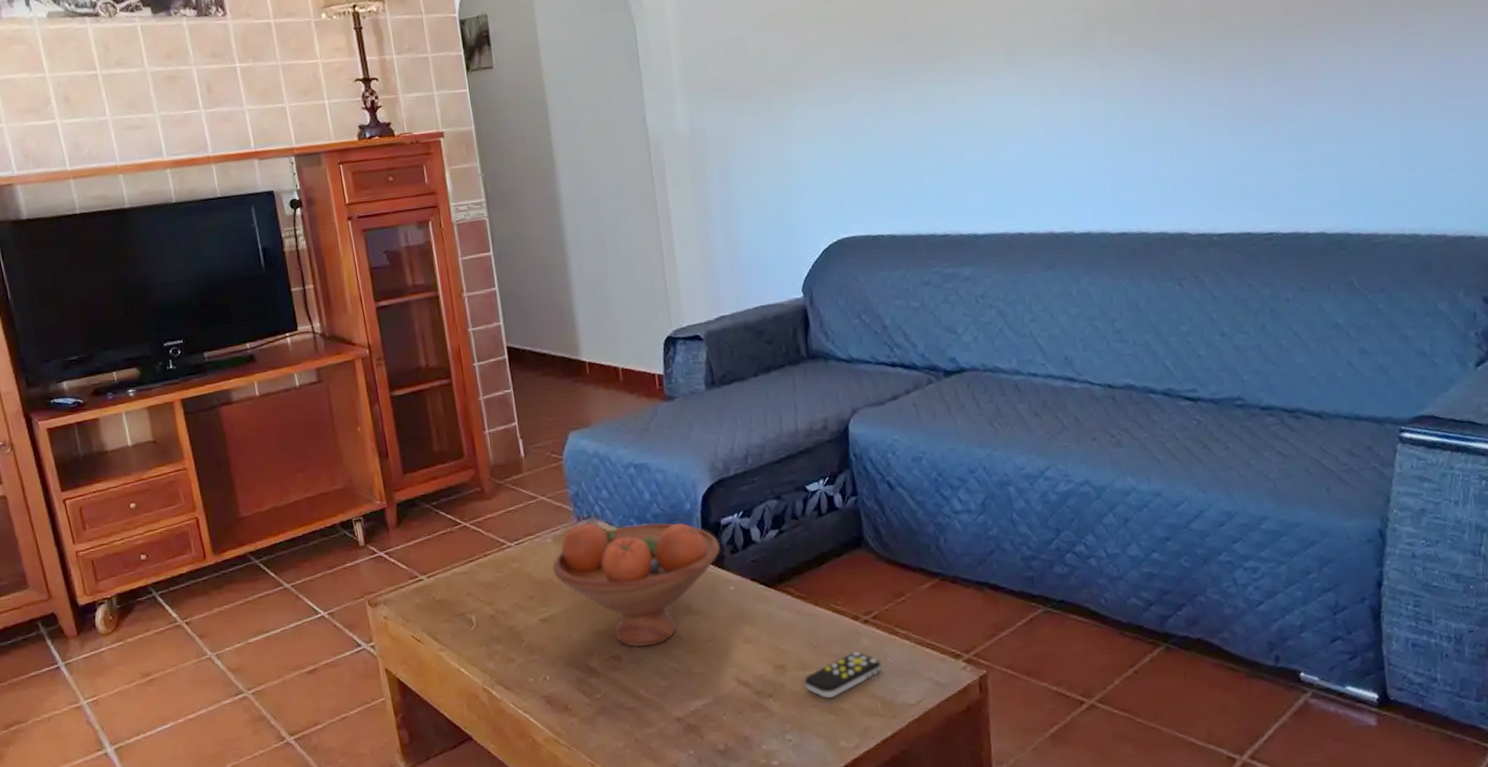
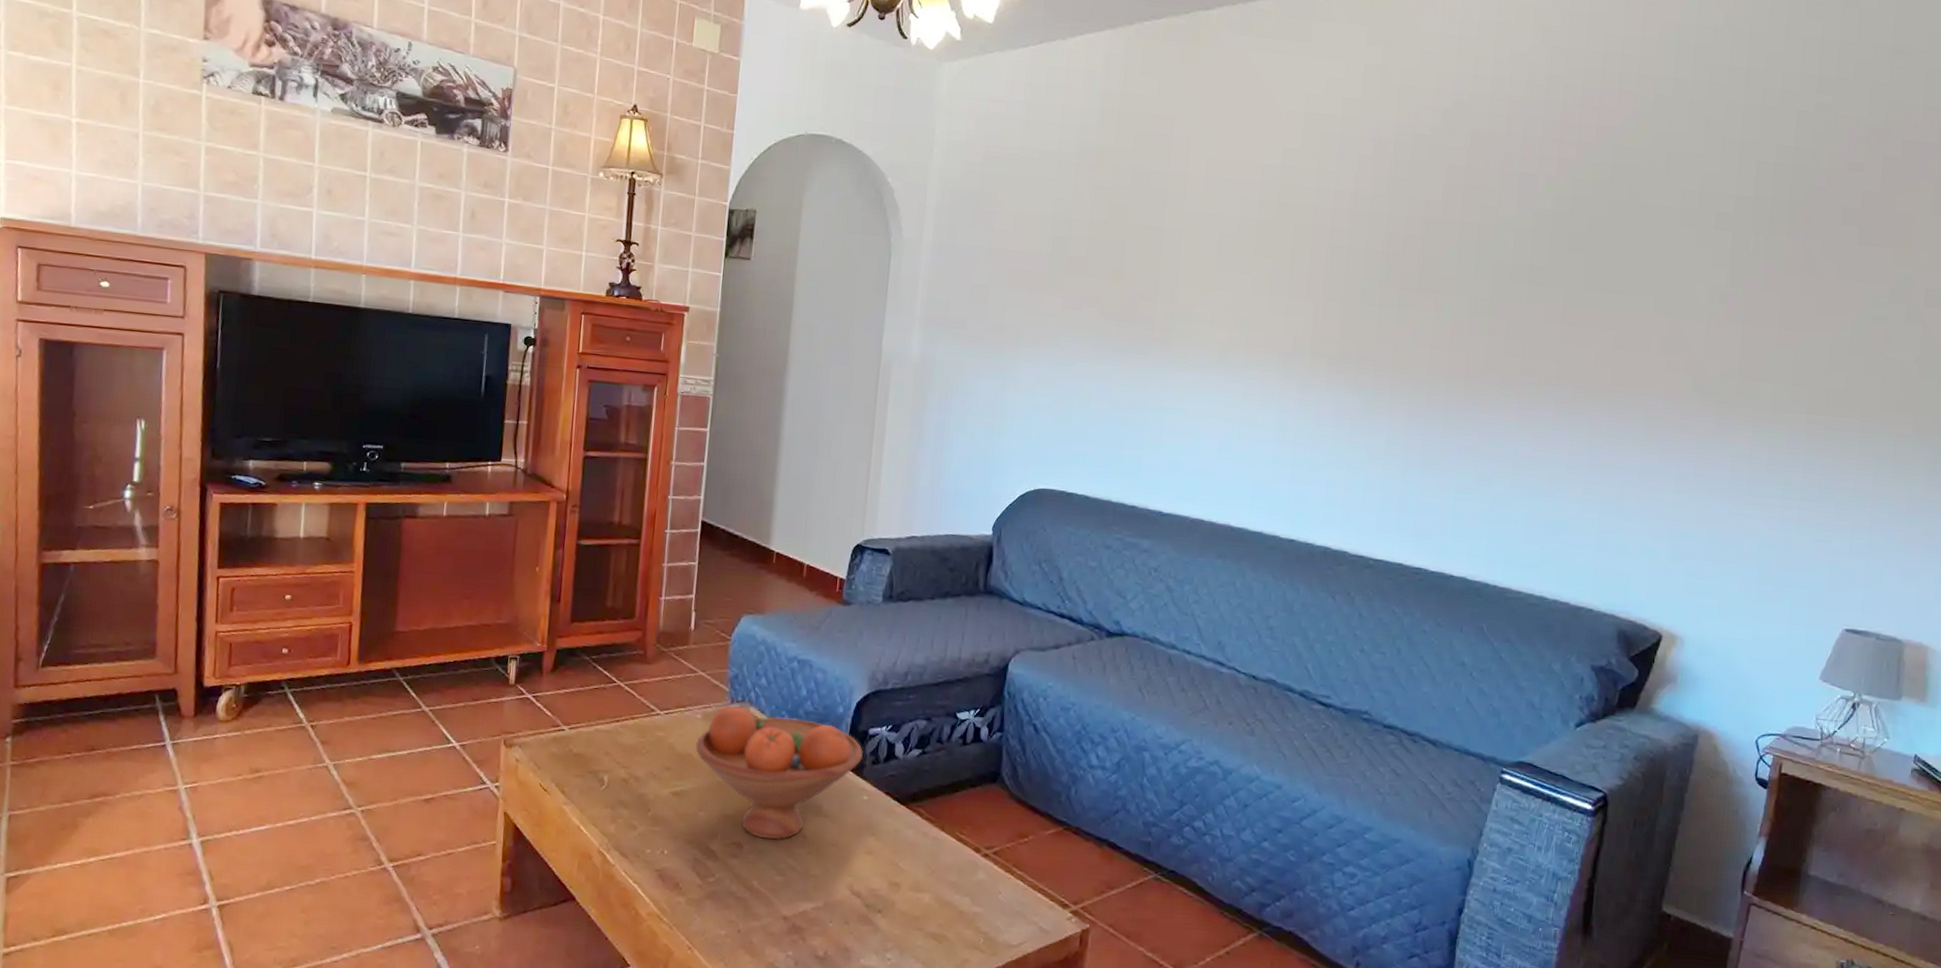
remote control: present [804,652,882,698] -> none [914,883,992,924]

